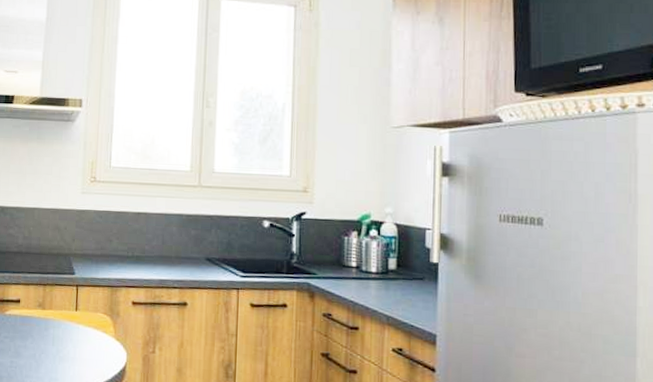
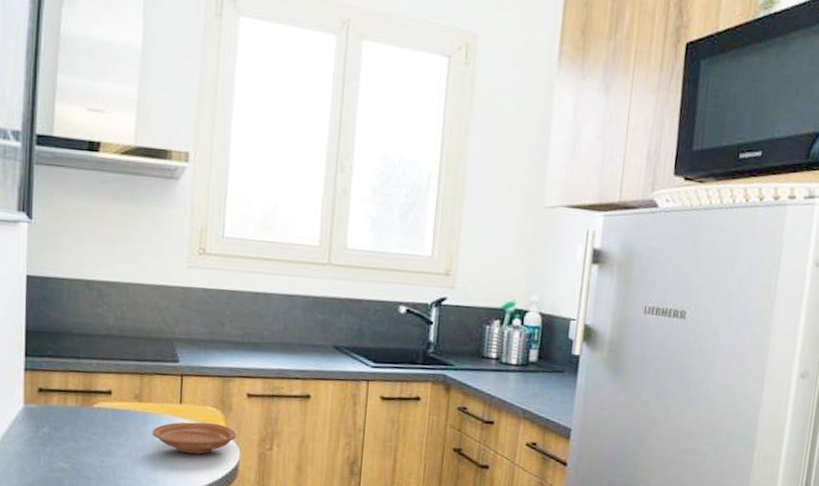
plate: none [53,327,123,357] -> present [152,422,236,454]

